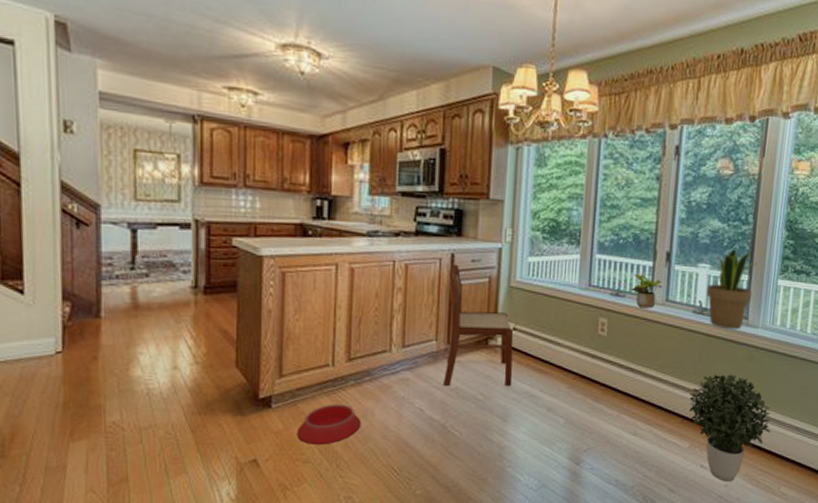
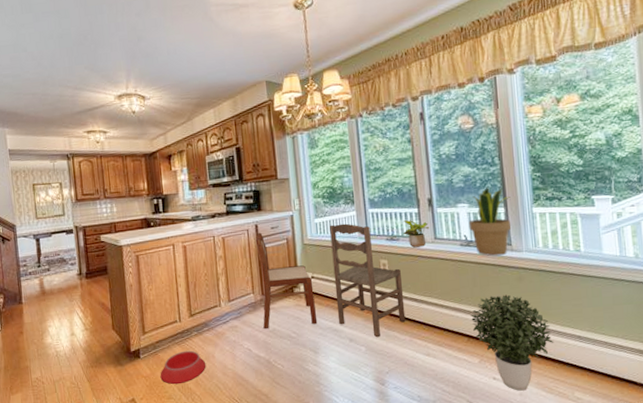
dining chair: none [537,267,621,408] -> present [329,223,406,337]

